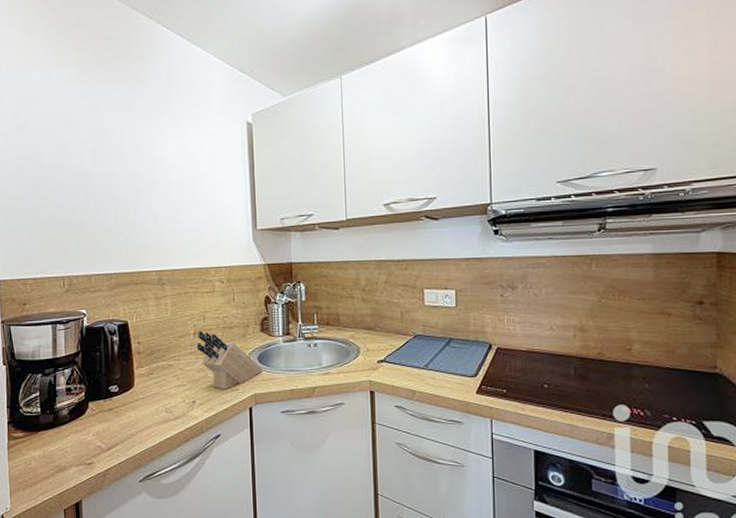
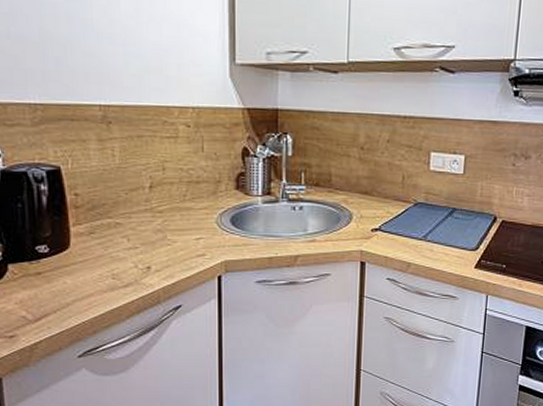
knife block: present [196,330,264,390] -> none [152,183,237,255]

